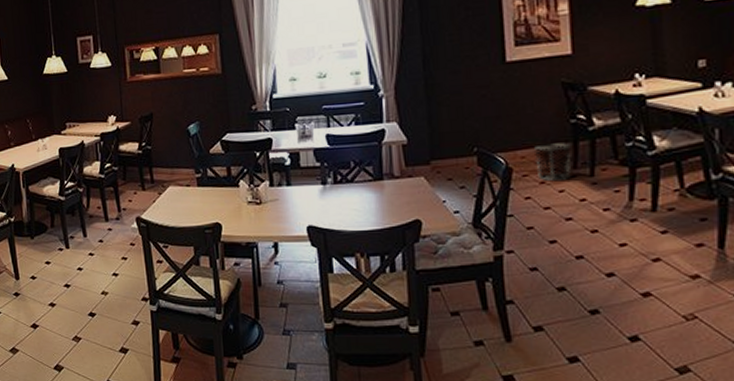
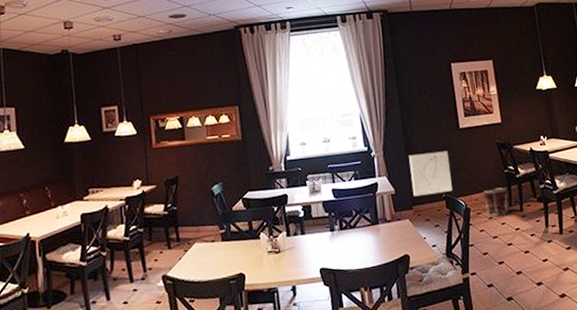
wall art: none [430,91,489,149] -> present [409,150,453,197]

